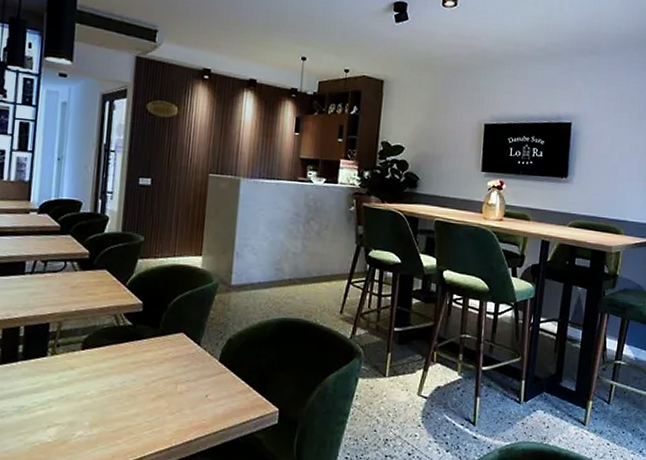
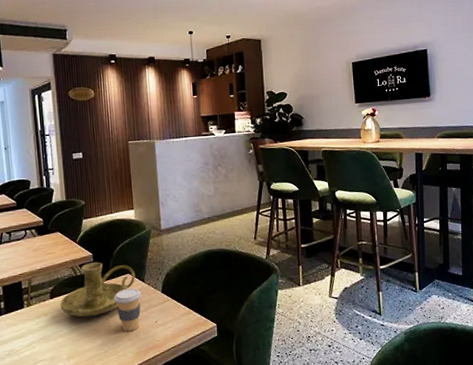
candle holder: none [92,313,191,379] -> present [60,262,136,318]
coffee cup: none [159,350,195,403] -> present [113,288,142,331]

